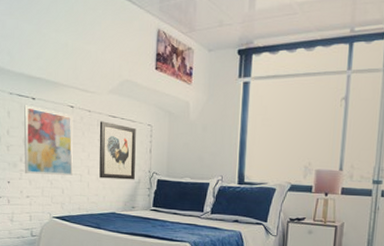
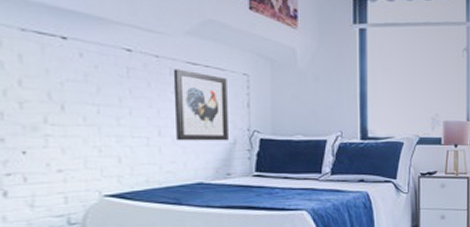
wall art: present [24,105,73,176] -> none [48,46,134,139]

